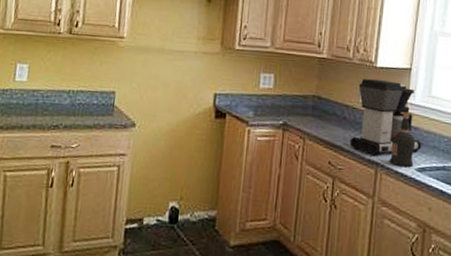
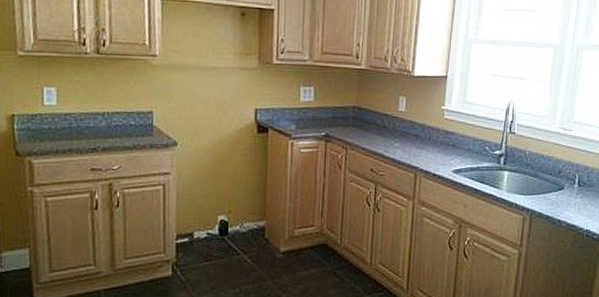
coffee maker: present [349,78,422,156] -> none [390,87,458,161]
liquor bottle: present [389,106,416,168] -> none [427,112,452,170]

